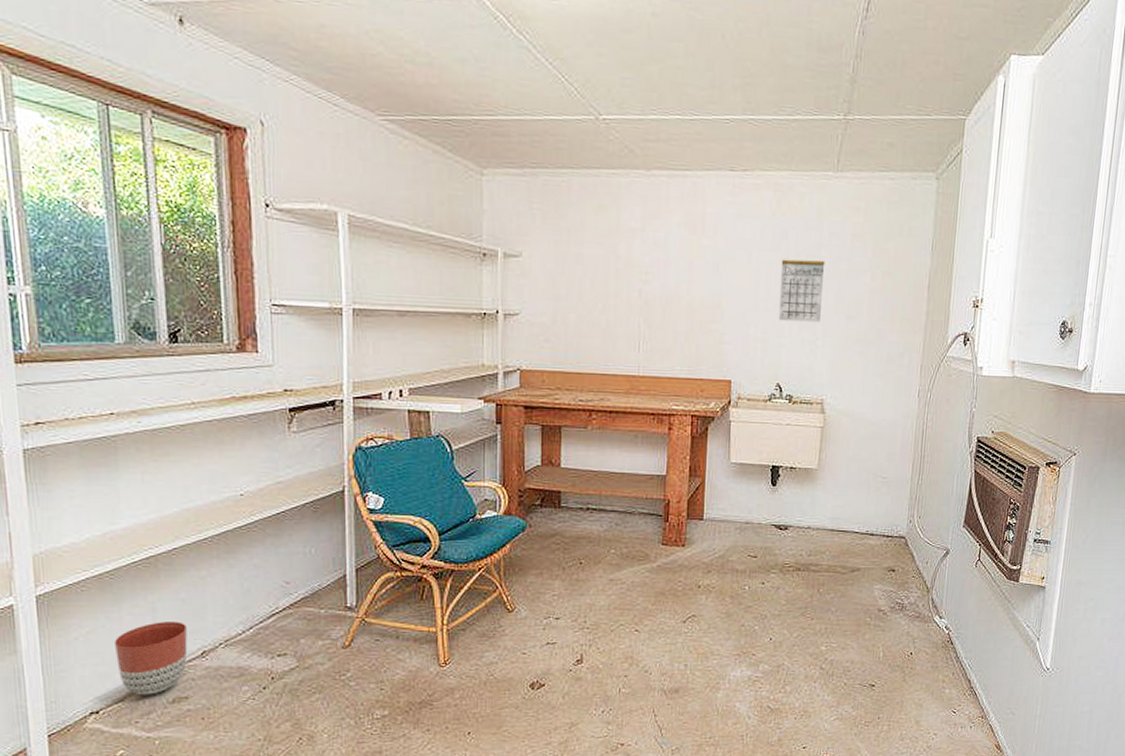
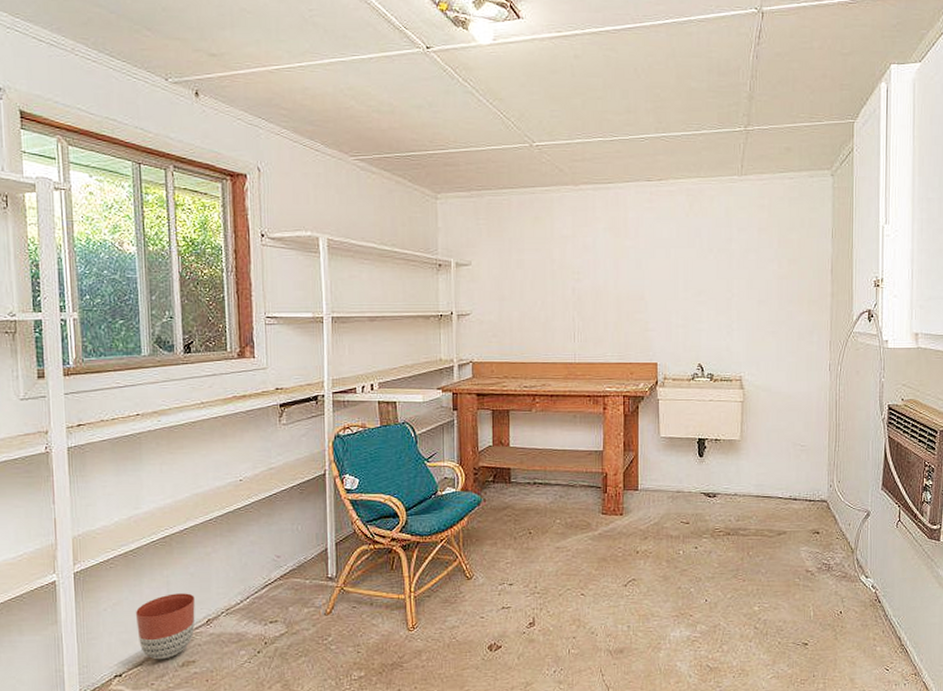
calendar: present [778,259,825,323] -> none [696,254,736,308]

